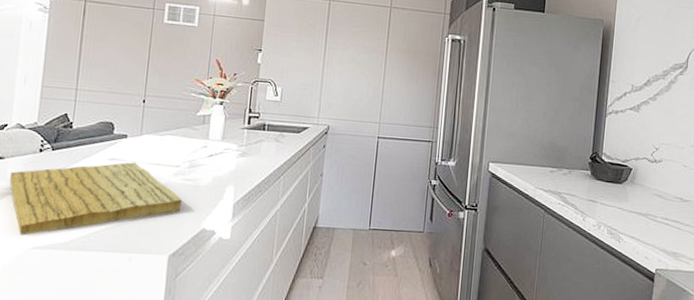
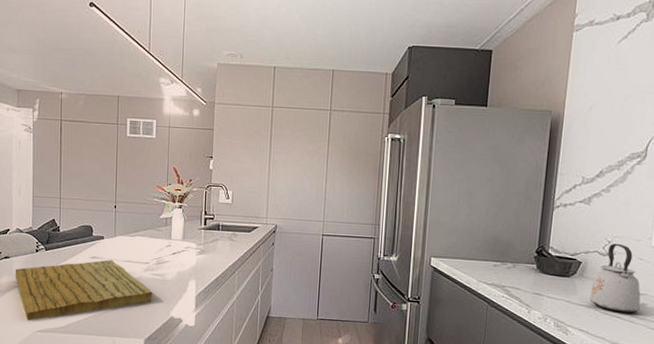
kettle: none [640,150,686,220] -> present [589,243,641,314]

